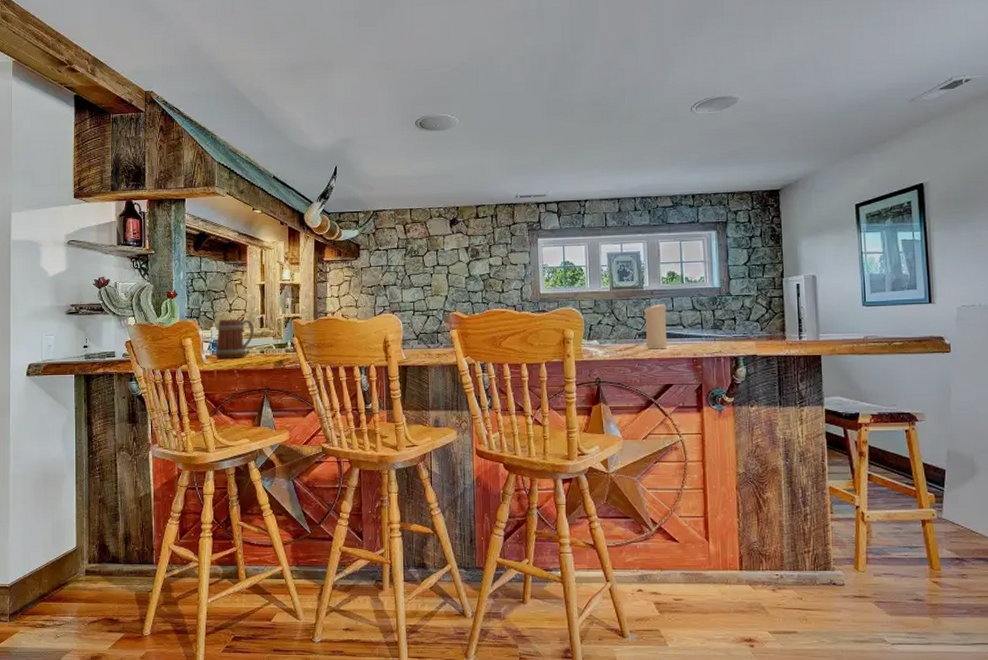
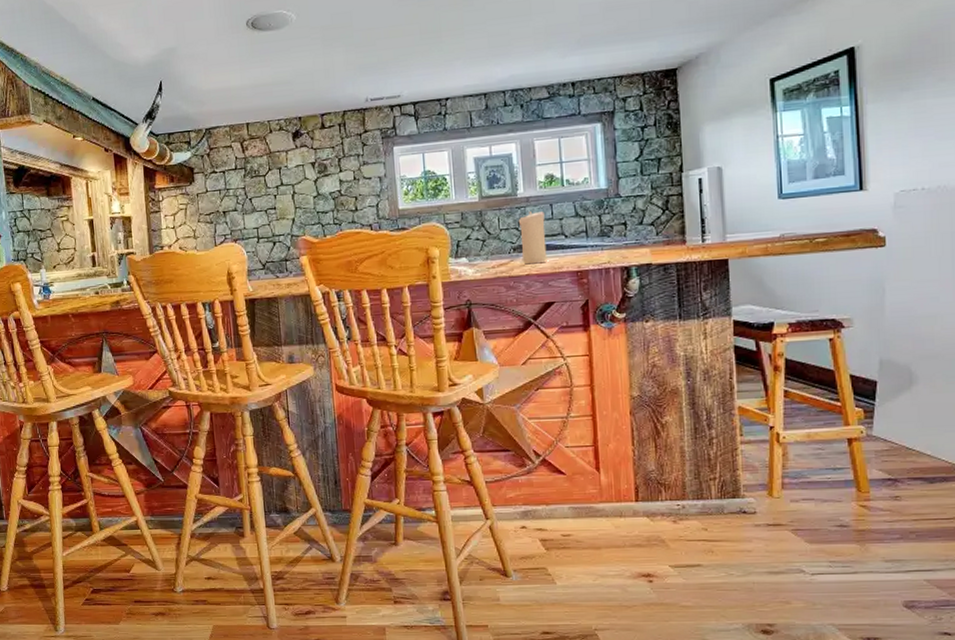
beer mug: present [215,318,254,359] -> none [47,258,87,303]

